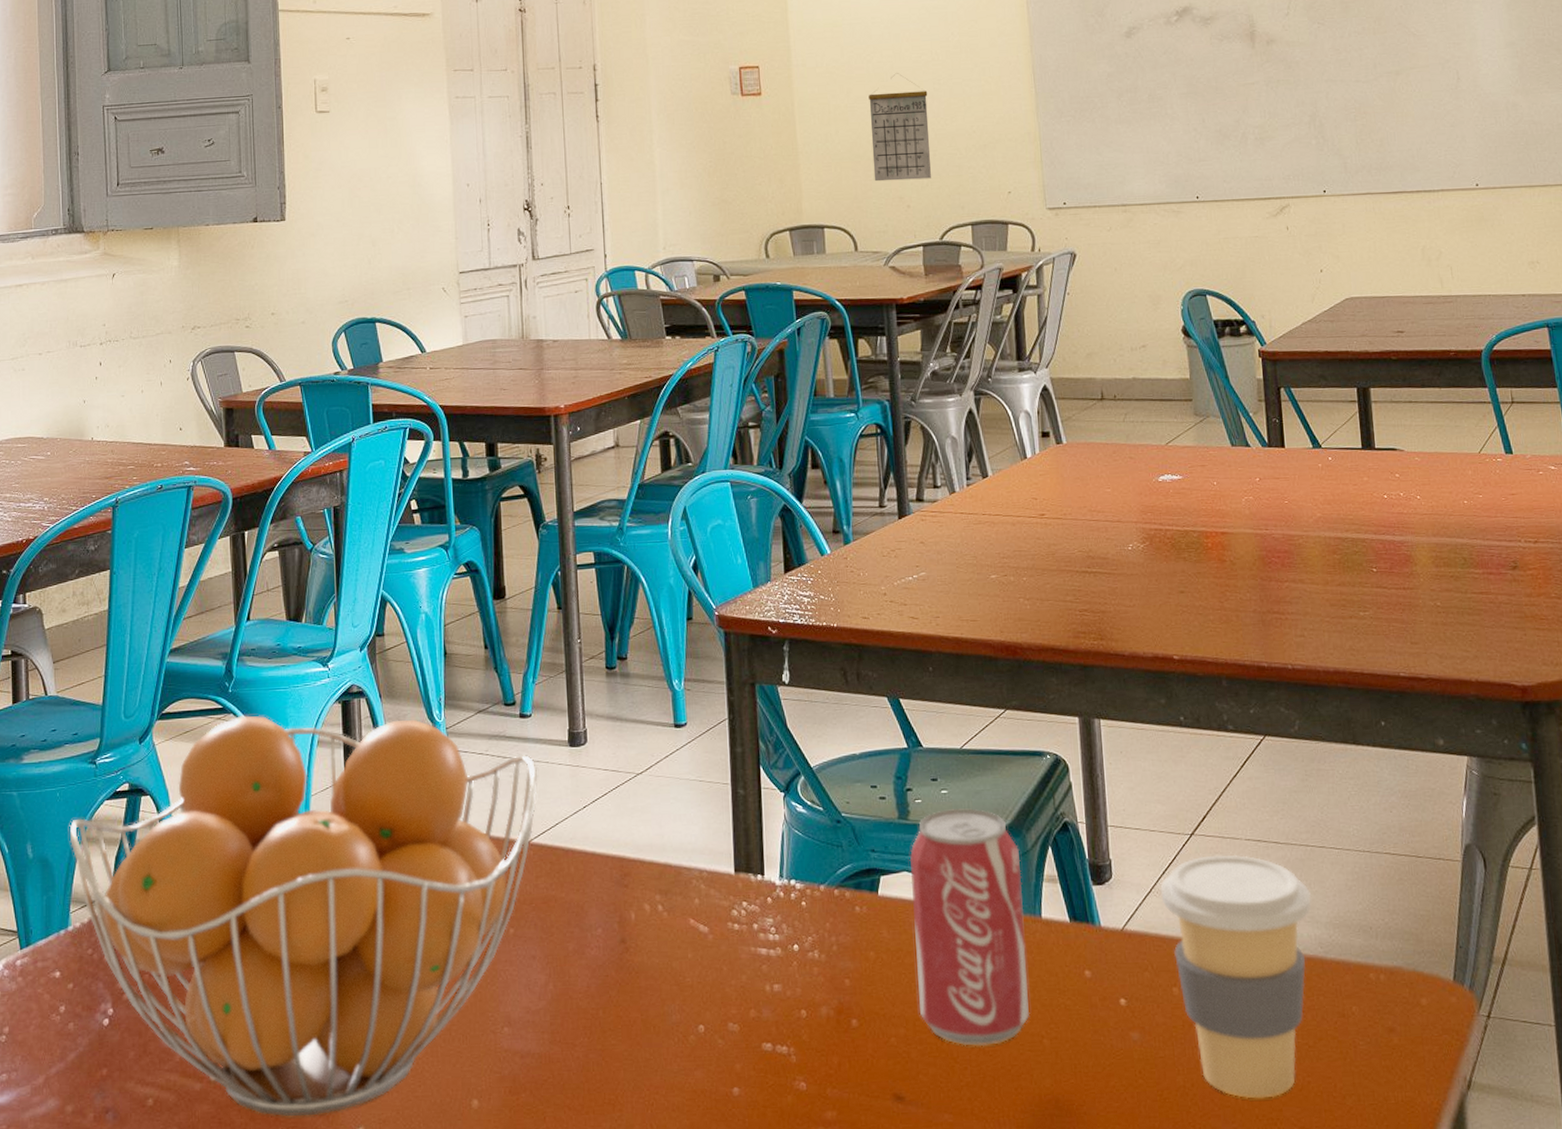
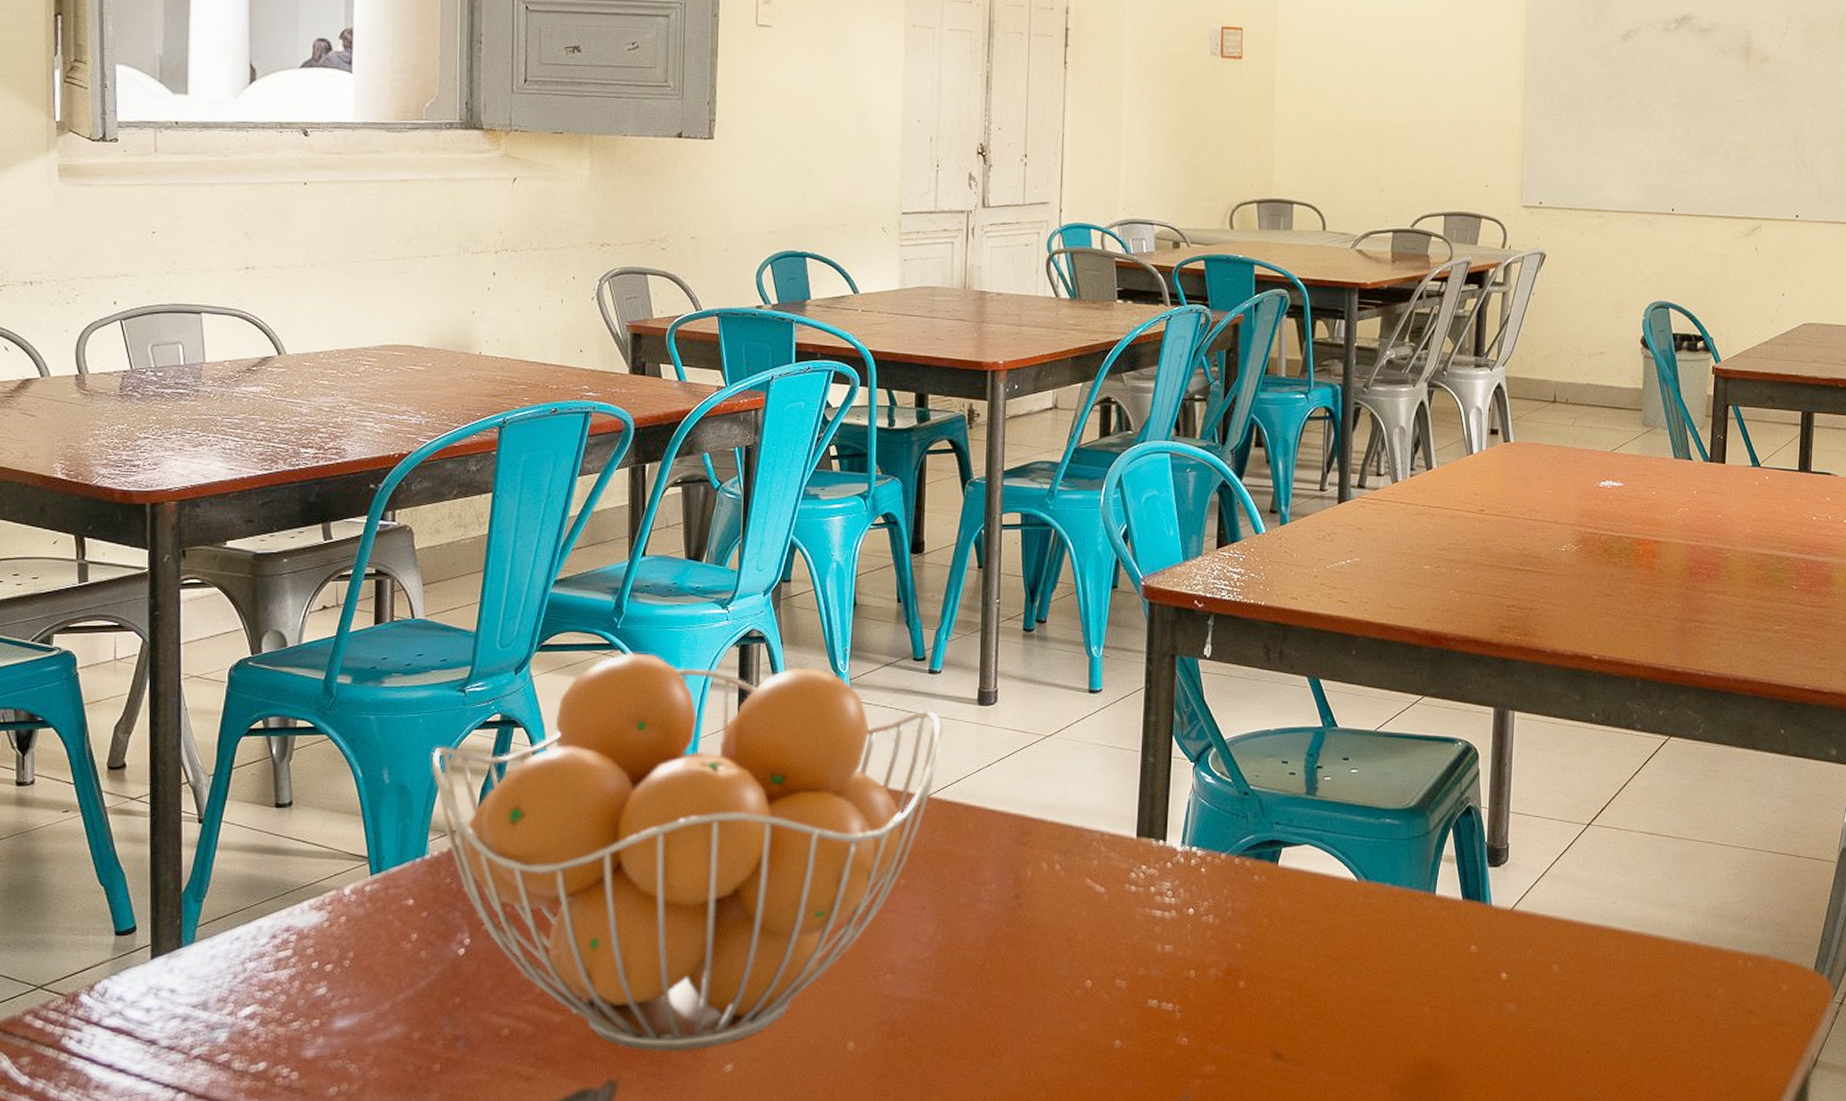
calendar: present [869,73,931,182] -> none [1350,51,1415,164]
beverage can: present [909,808,1030,1047] -> none [1307,787,1422,1012]
coffee cup: present [1160,854,1312,1099] -> none [1552,845,1695,1069]

